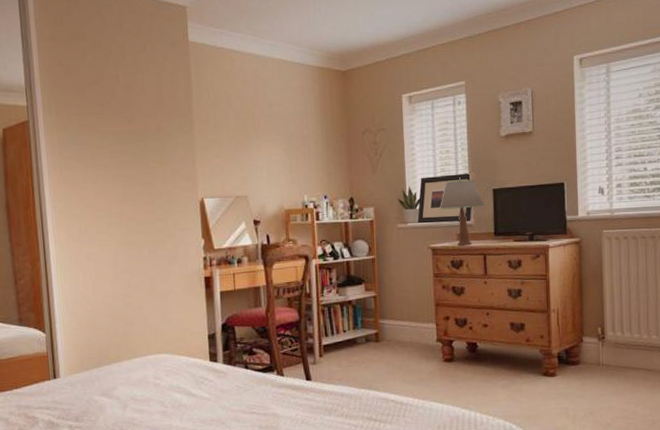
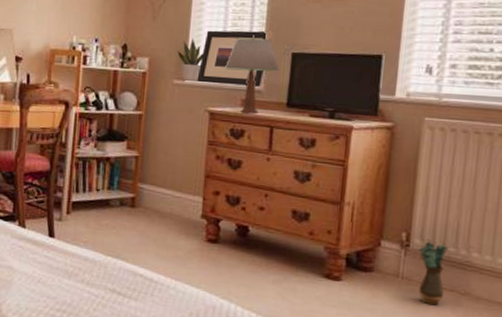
vase: none [612,330,636,384] -> present [418,239,448,306]

